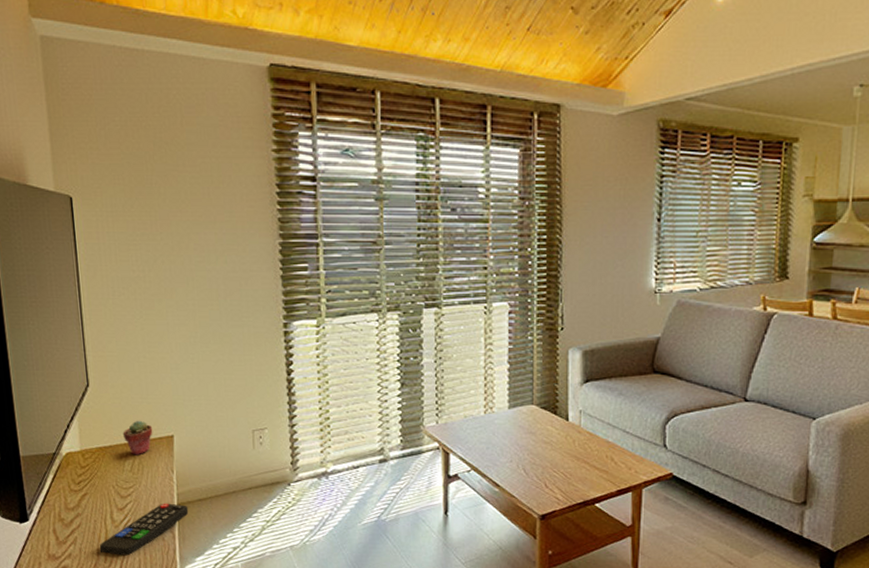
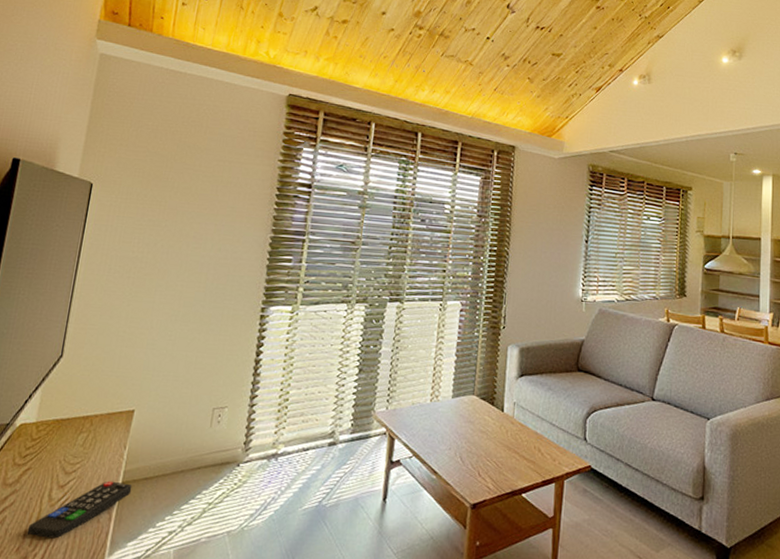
potted succulent: present [122,420,153,456] -> none [83,393,116,430]

